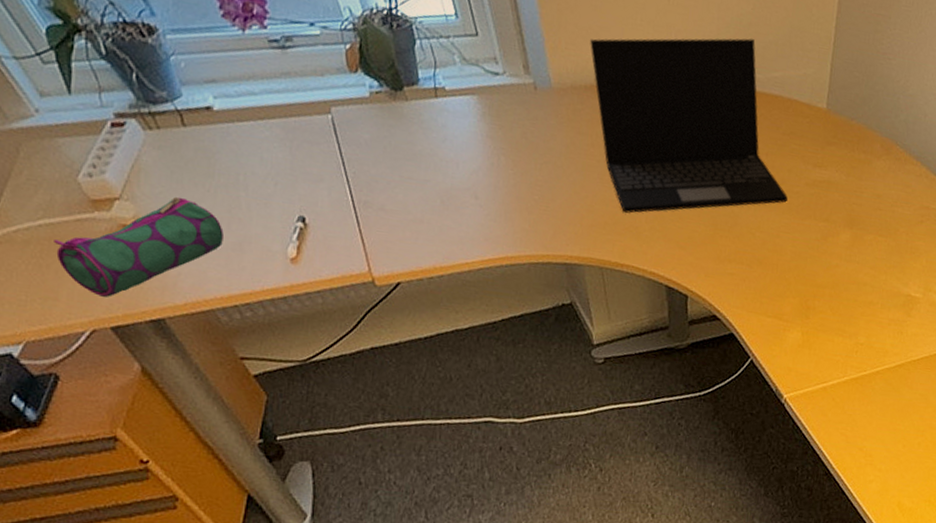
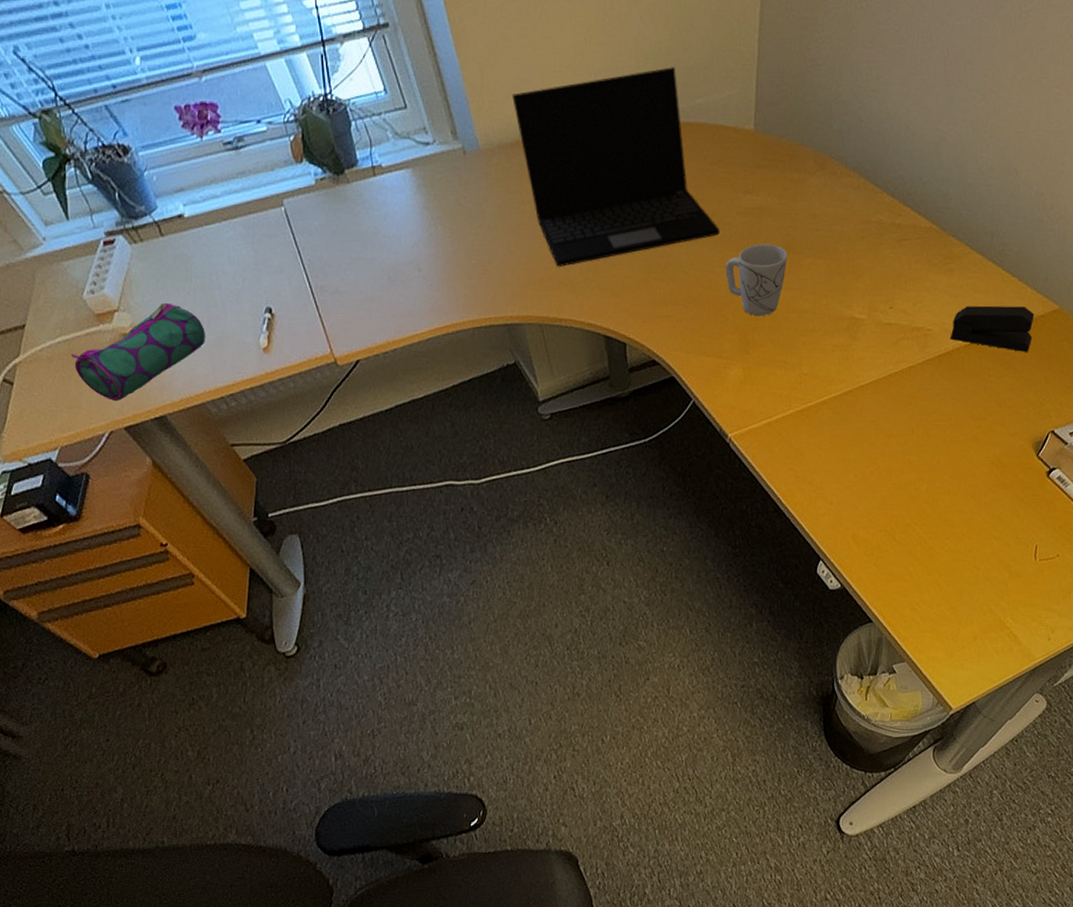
mug: none [791,215,851,285] -> present [725,244,788,317]

